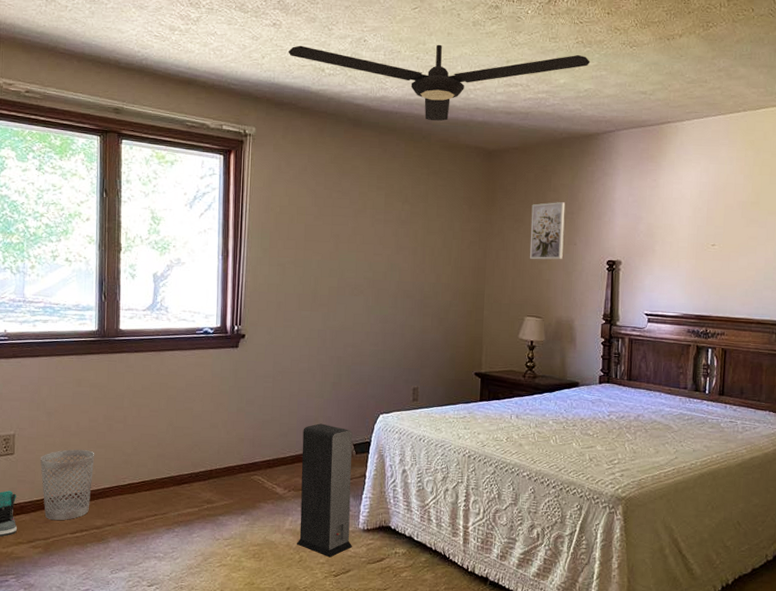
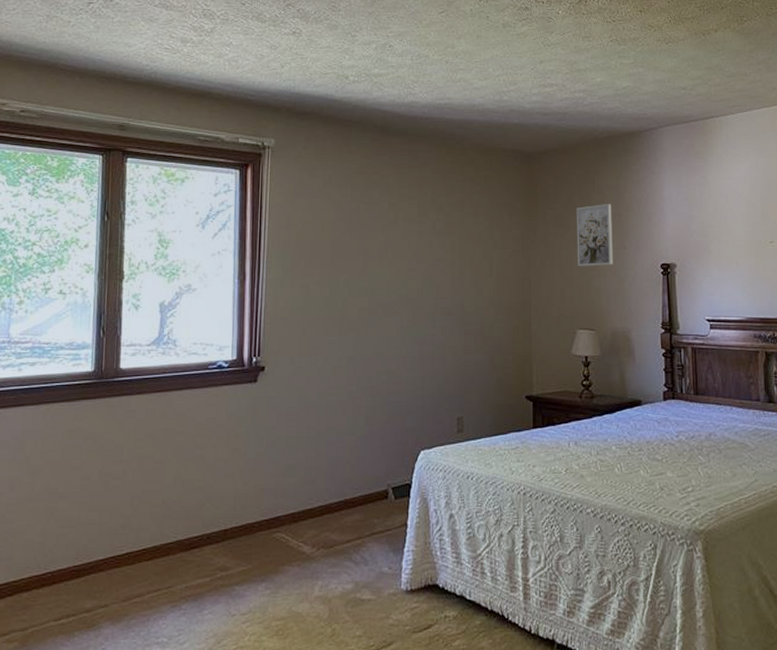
wastebasket: present [40,449,95,521] -> none [20,514,87,605]
ceiling fan: present [288,44,590,121] -> none [309,47,626,124]
speaker: present [297,423,353,558] -> none [328,465,395,629]

